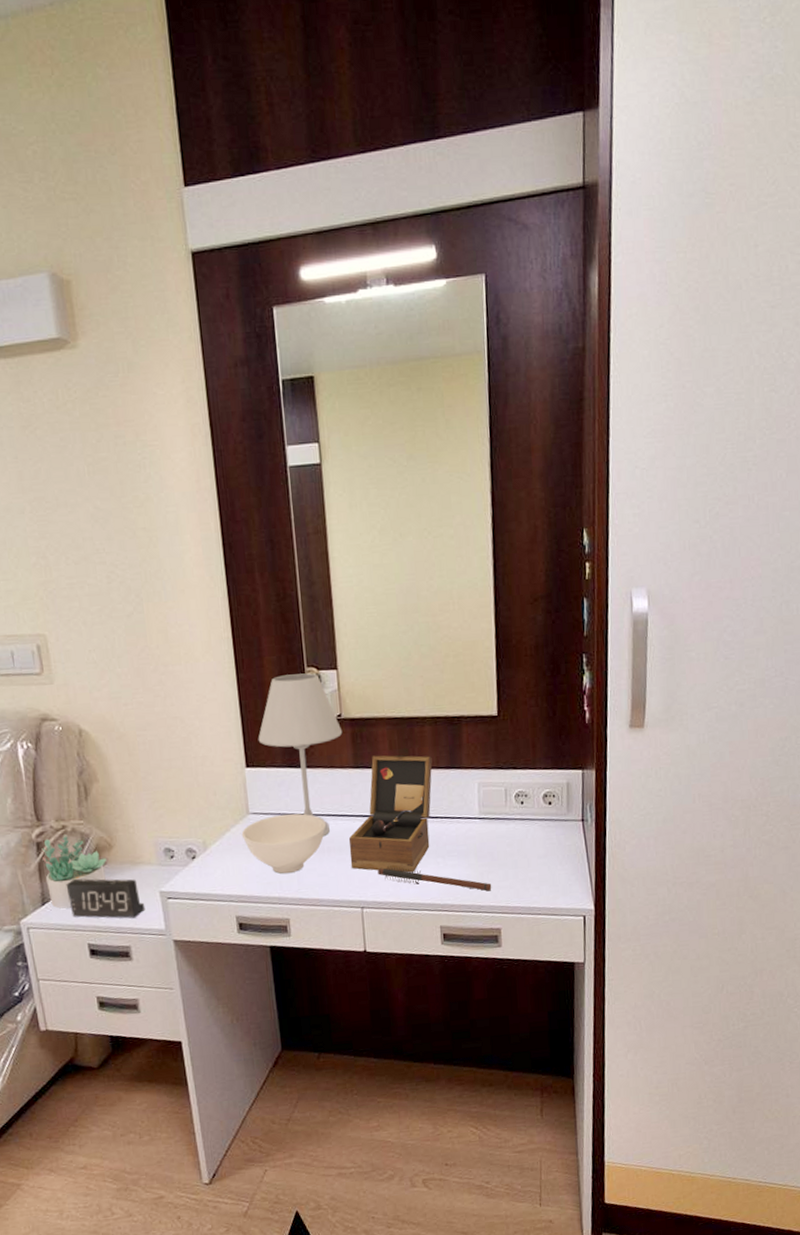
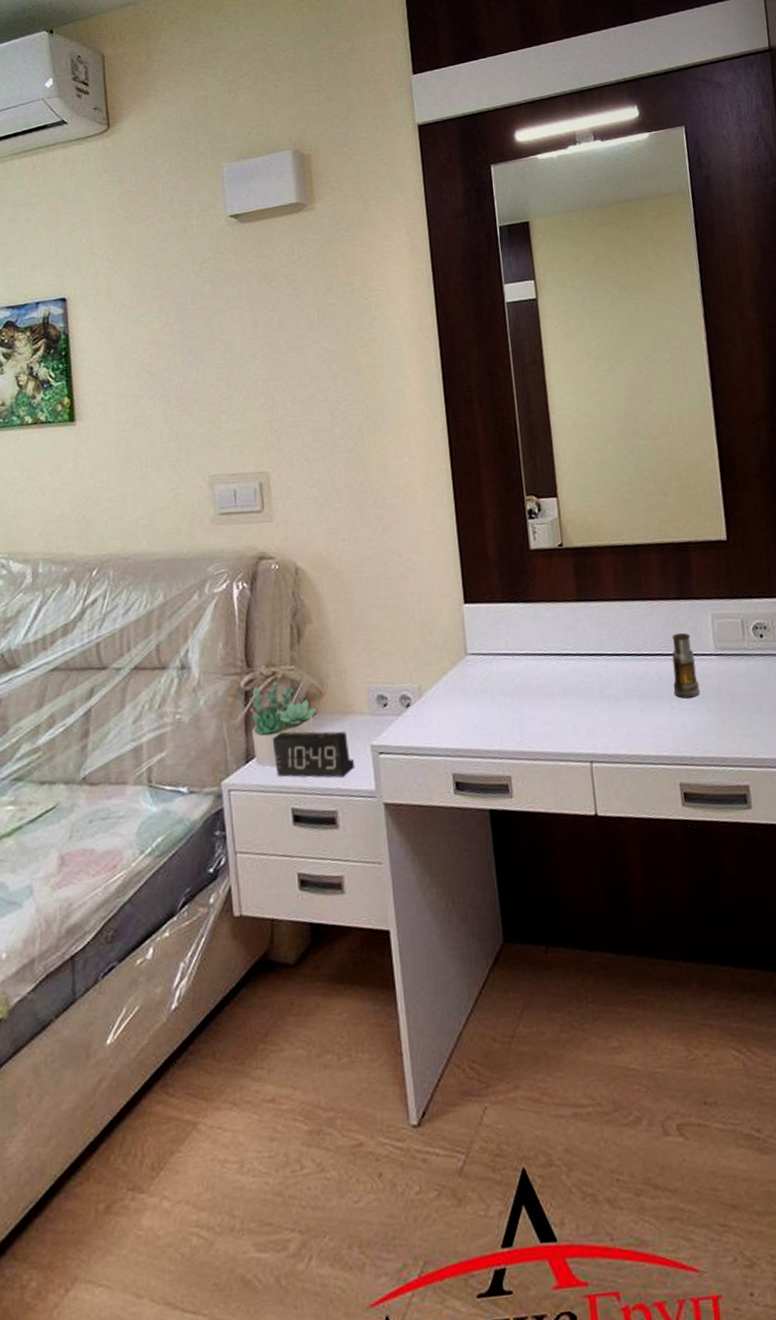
bowl: present [241,813,327,874] -> none [459,653,550,723]
table lamp: present [258,673,343,836] -> none [476,502,565,678]
wooden box: present [349,754,433,873] -> none [575,585,663,720]
hairbrush: present [378,866,492,891] -> none [607,712,736,741]
perfume bottle: none [439,798,463,856] -> present [671,632,700,699]

